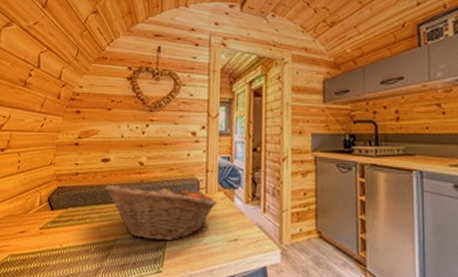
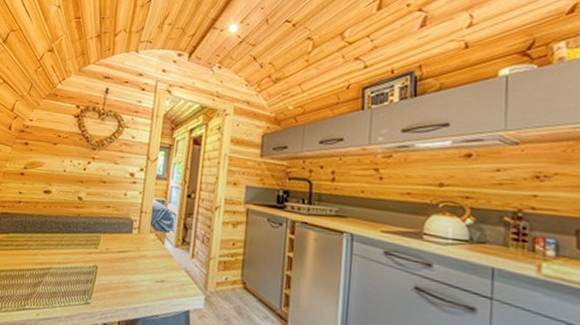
fruit basket: present [104,183,217,241] -> none [43,215,148,276]

